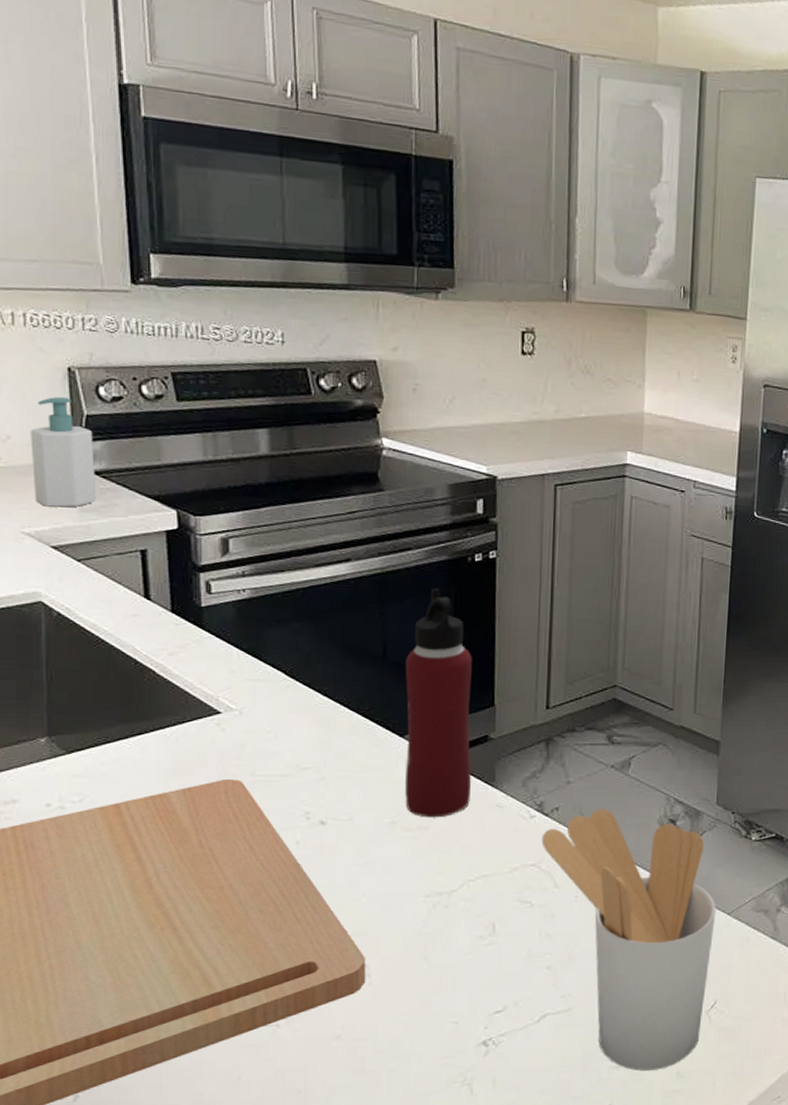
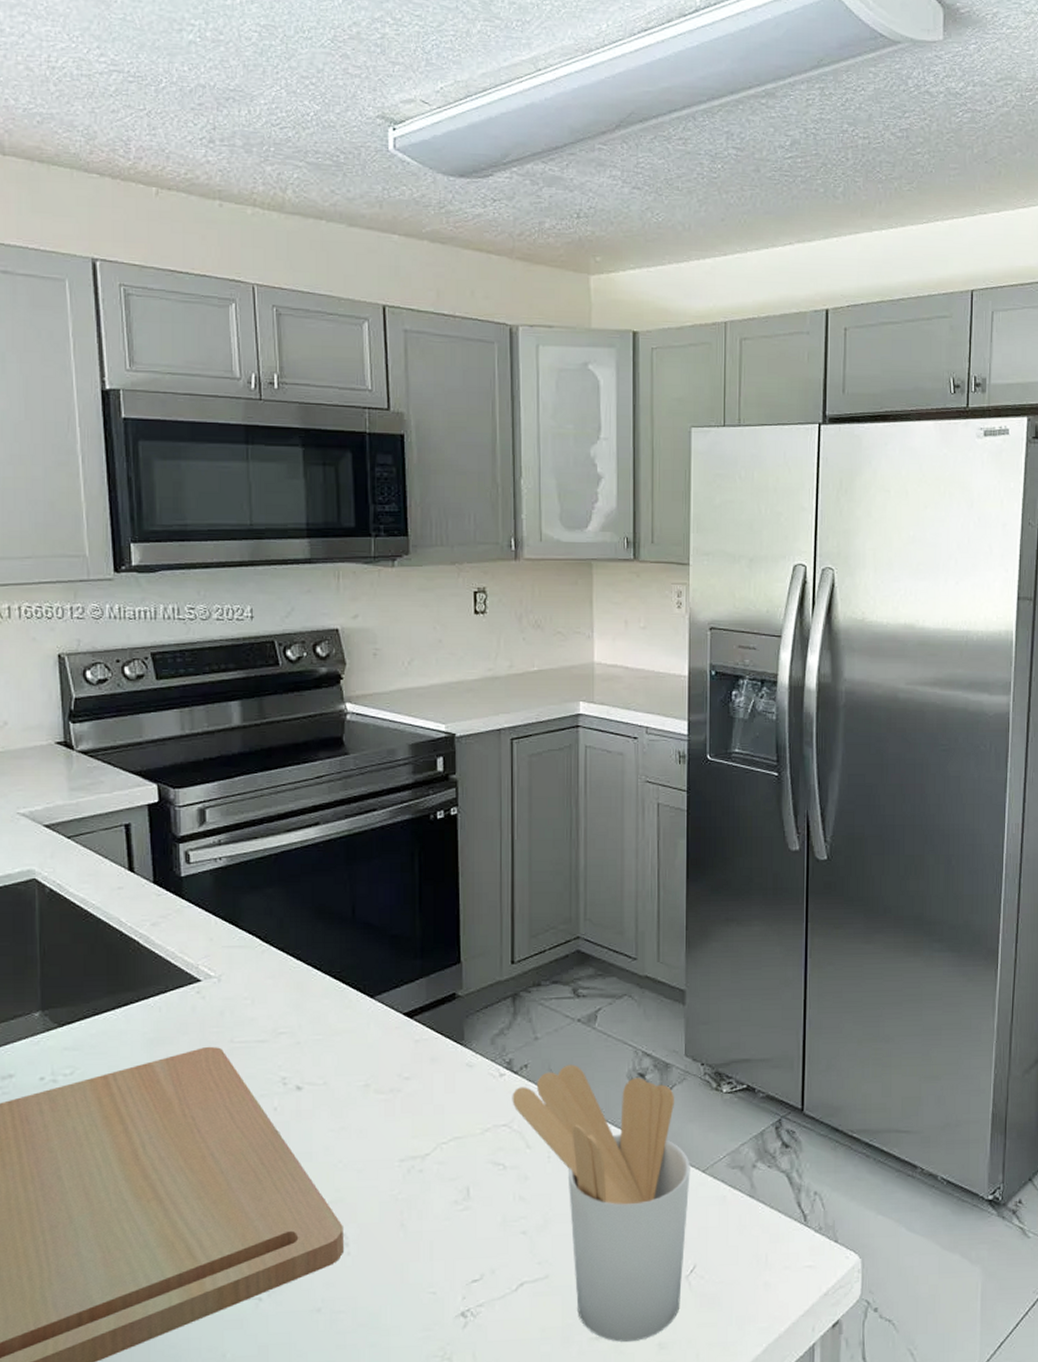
soap bottle: present [30,397,97,508] -> none [25,683,84,787]
water bottle: present [405,588,472,818] -> none [373,847,442,1080]

